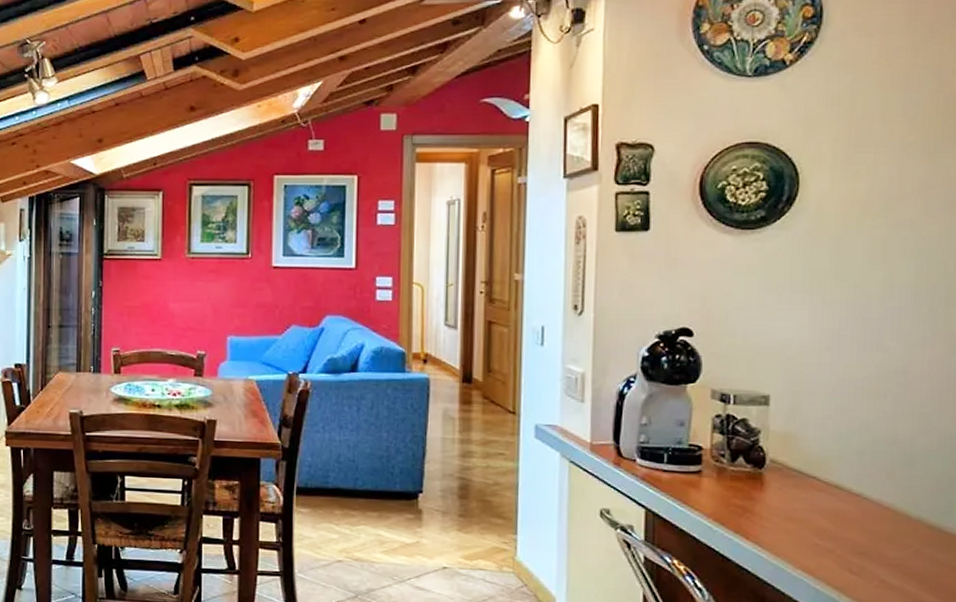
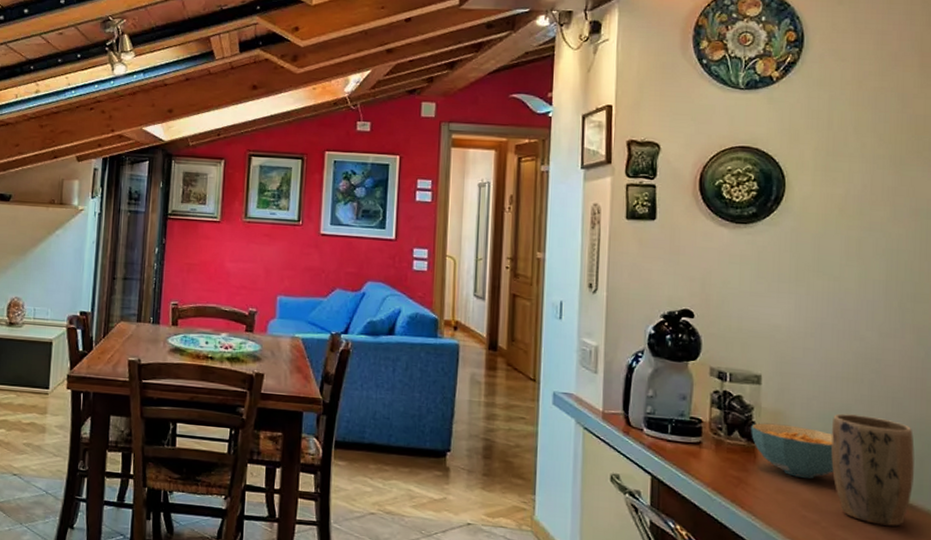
cereal bowl: none [757,447,851,504] -> present [751,422,834,479]
plant pot: none [848,433,944,551] -> present [831,413,915,526]

